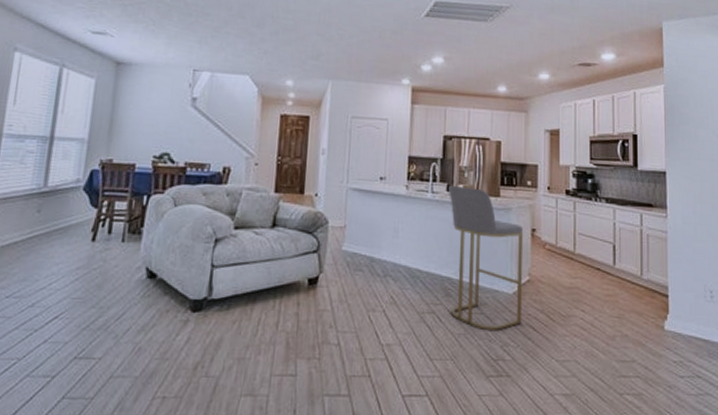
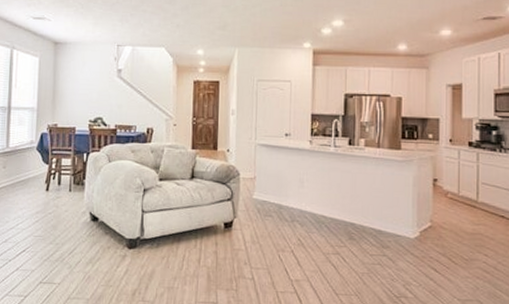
bar stool: present [447,185,524,330] -> none [349,139,425,271]

